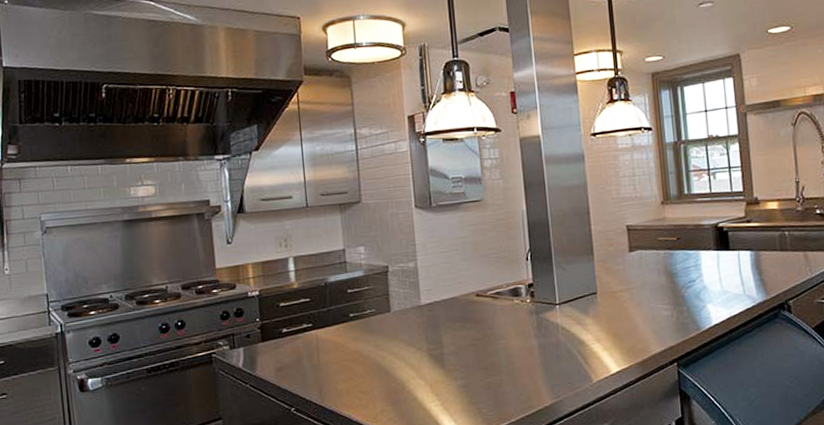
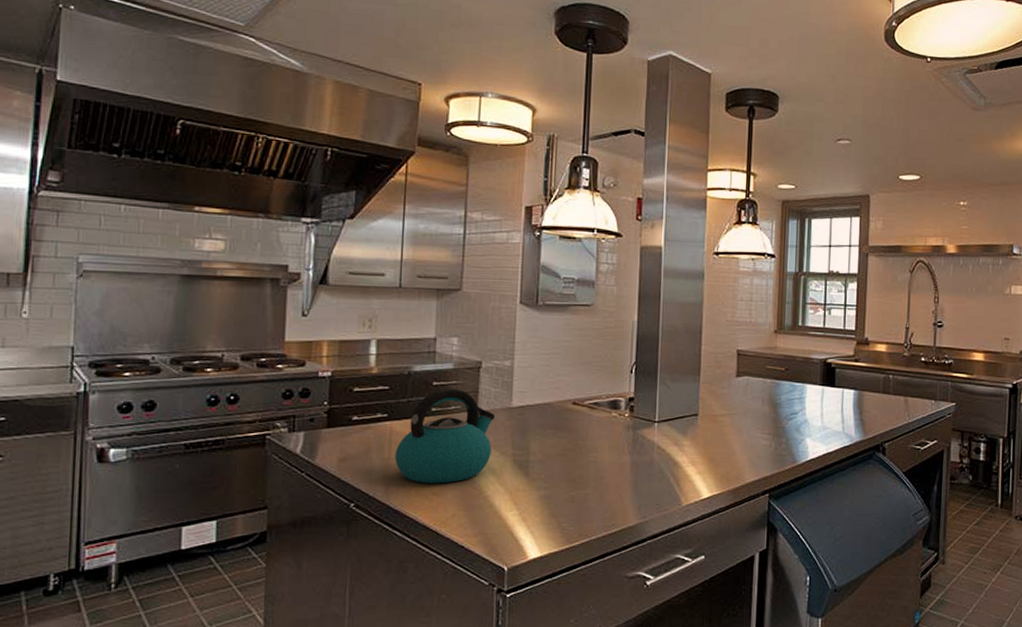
kettle: none [323,294,409,384] -> present [395,388,496,484]

